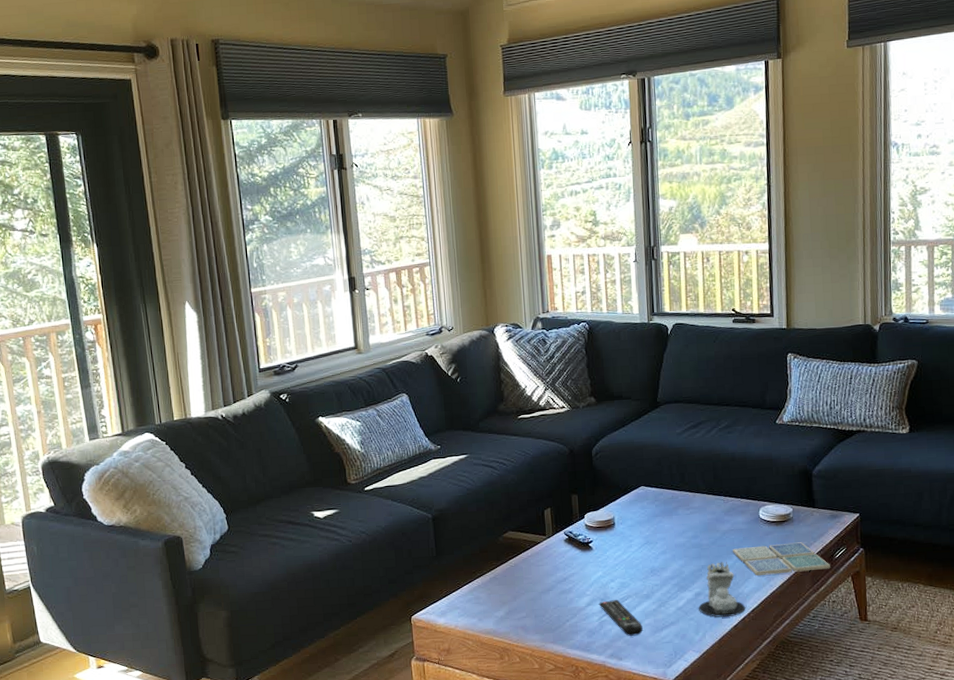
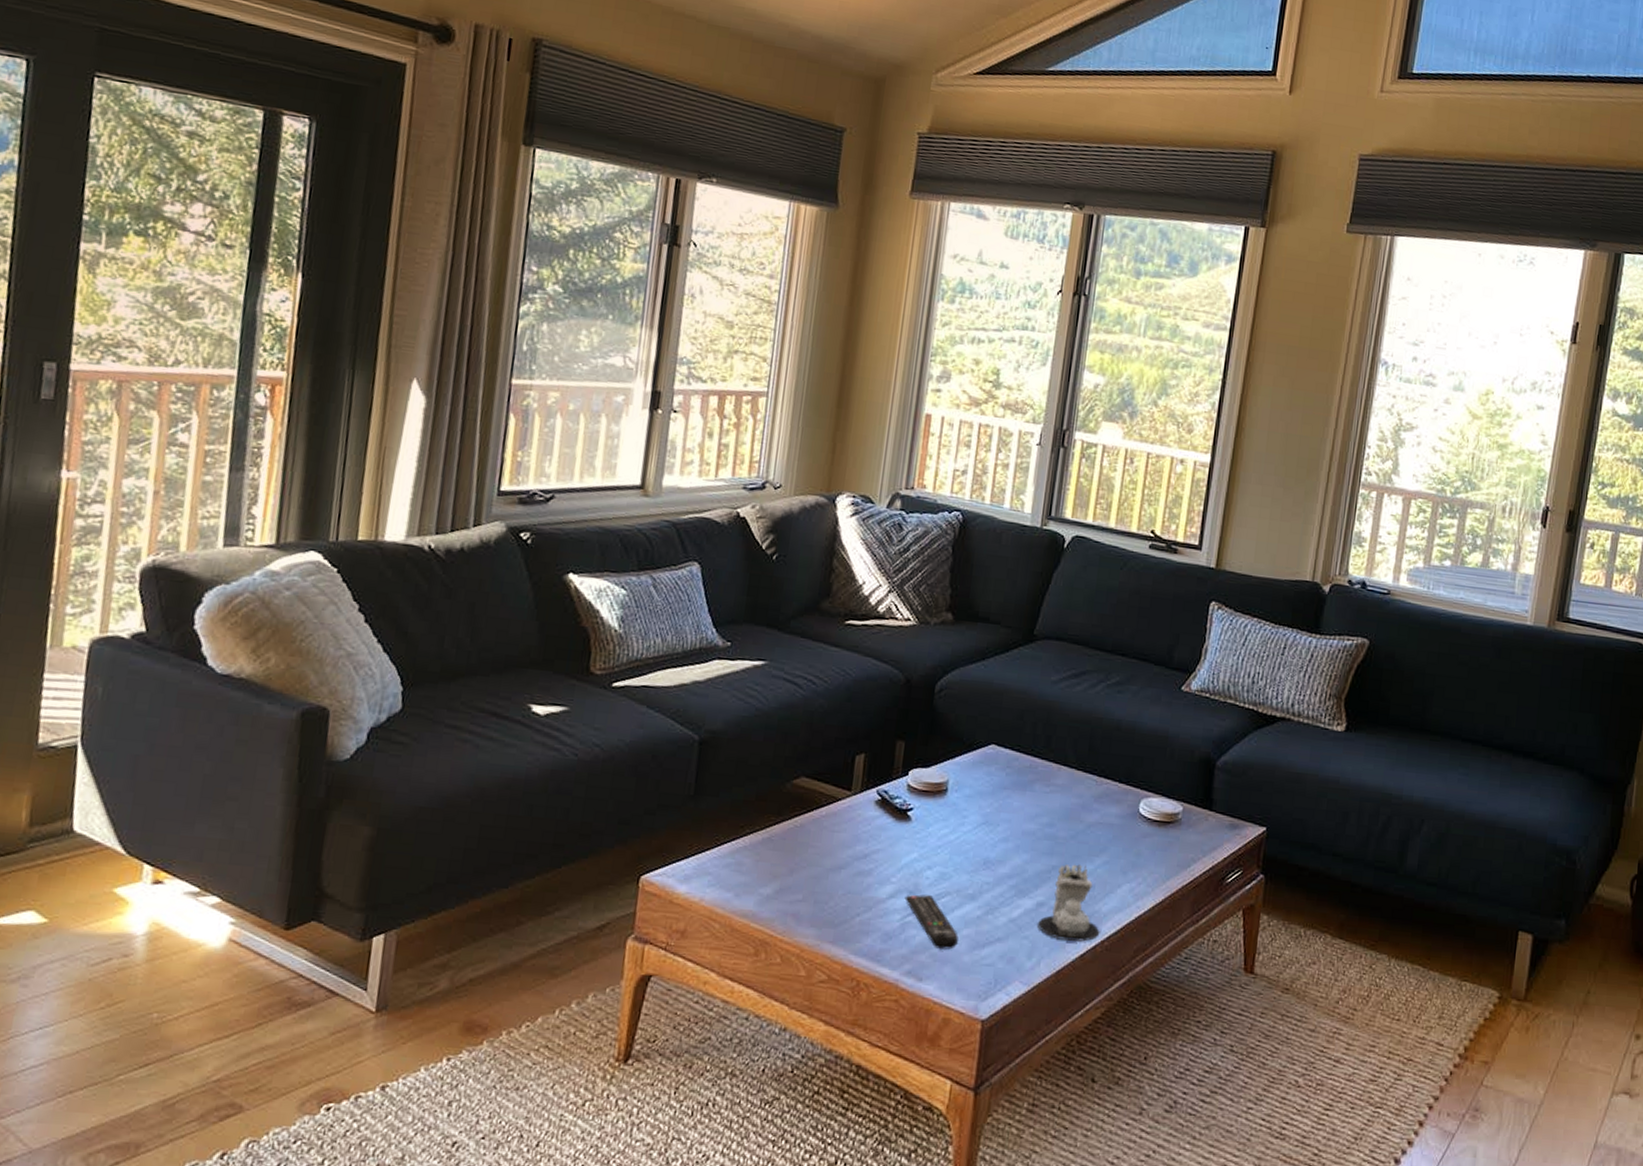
drink coaster: present [733,542,830,576] -> none [1096,848,1219,896]

